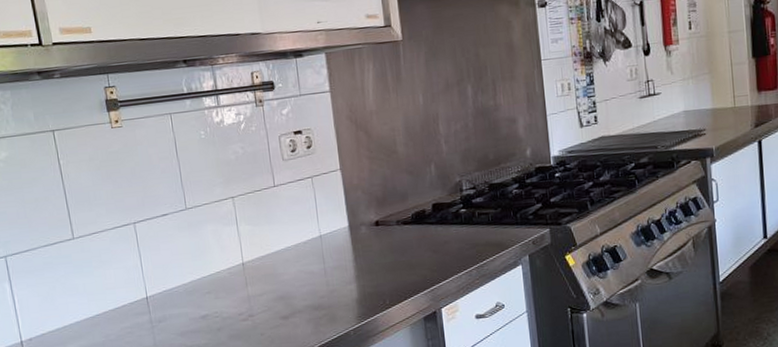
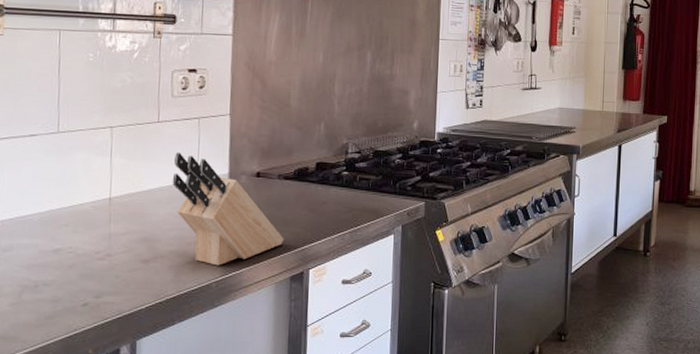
knife block: none [295,212,412,315] -> present [172,153,284,266]

